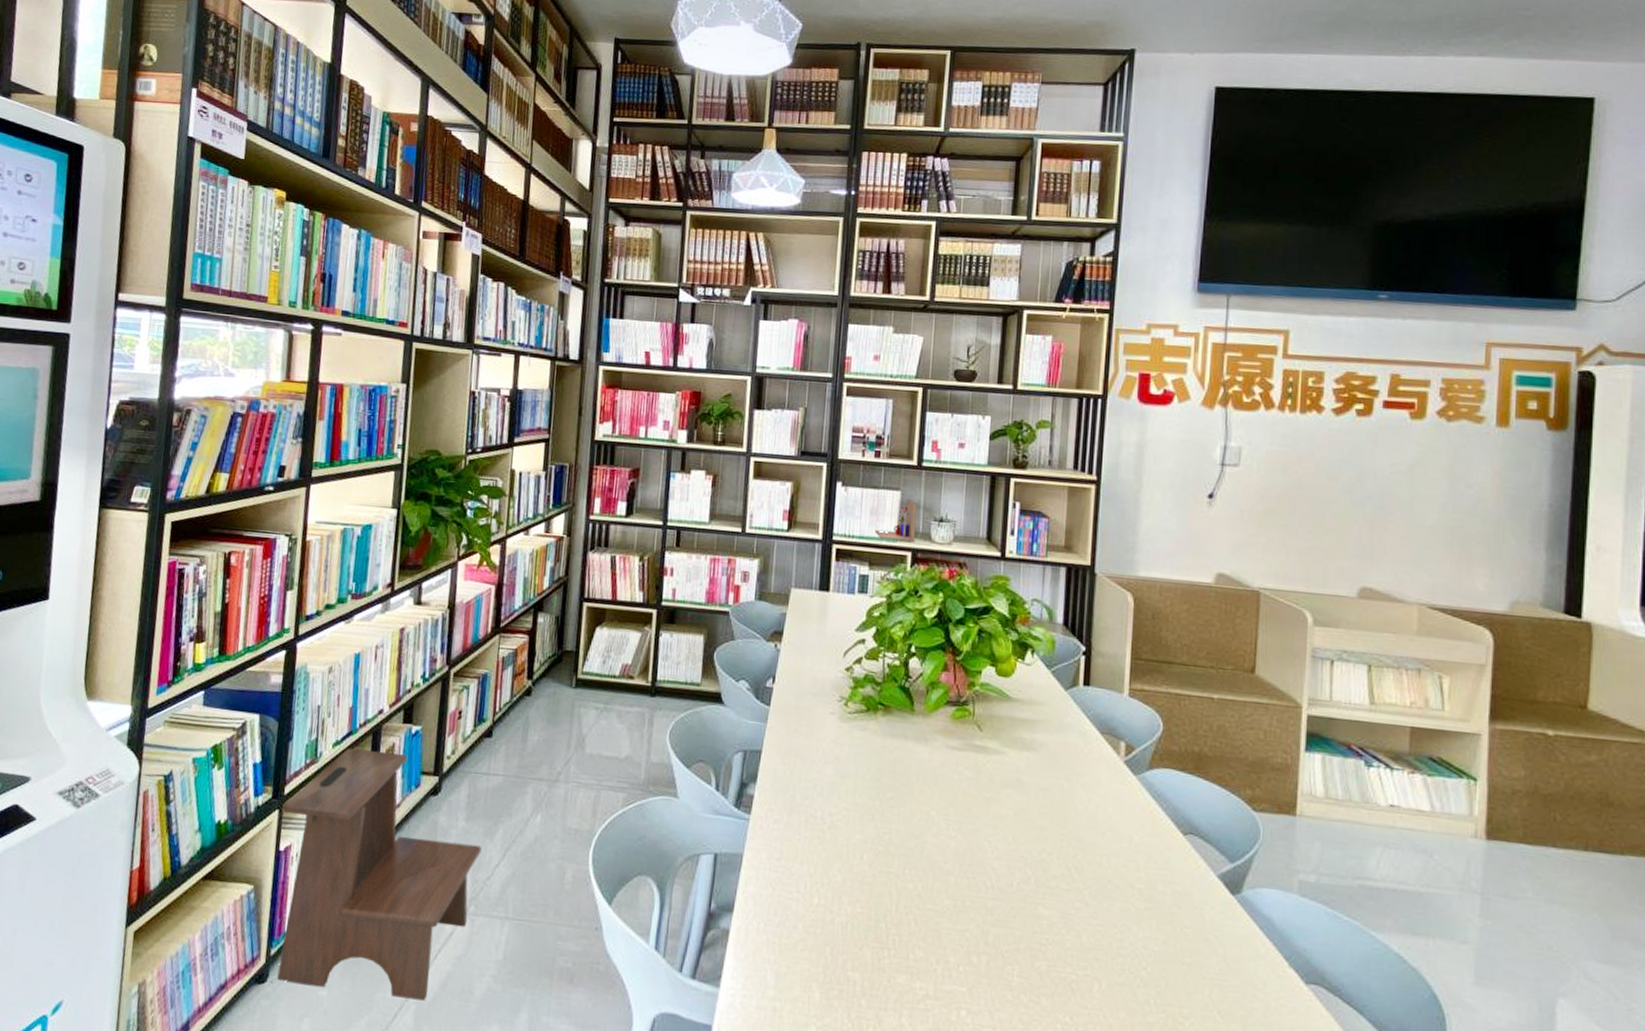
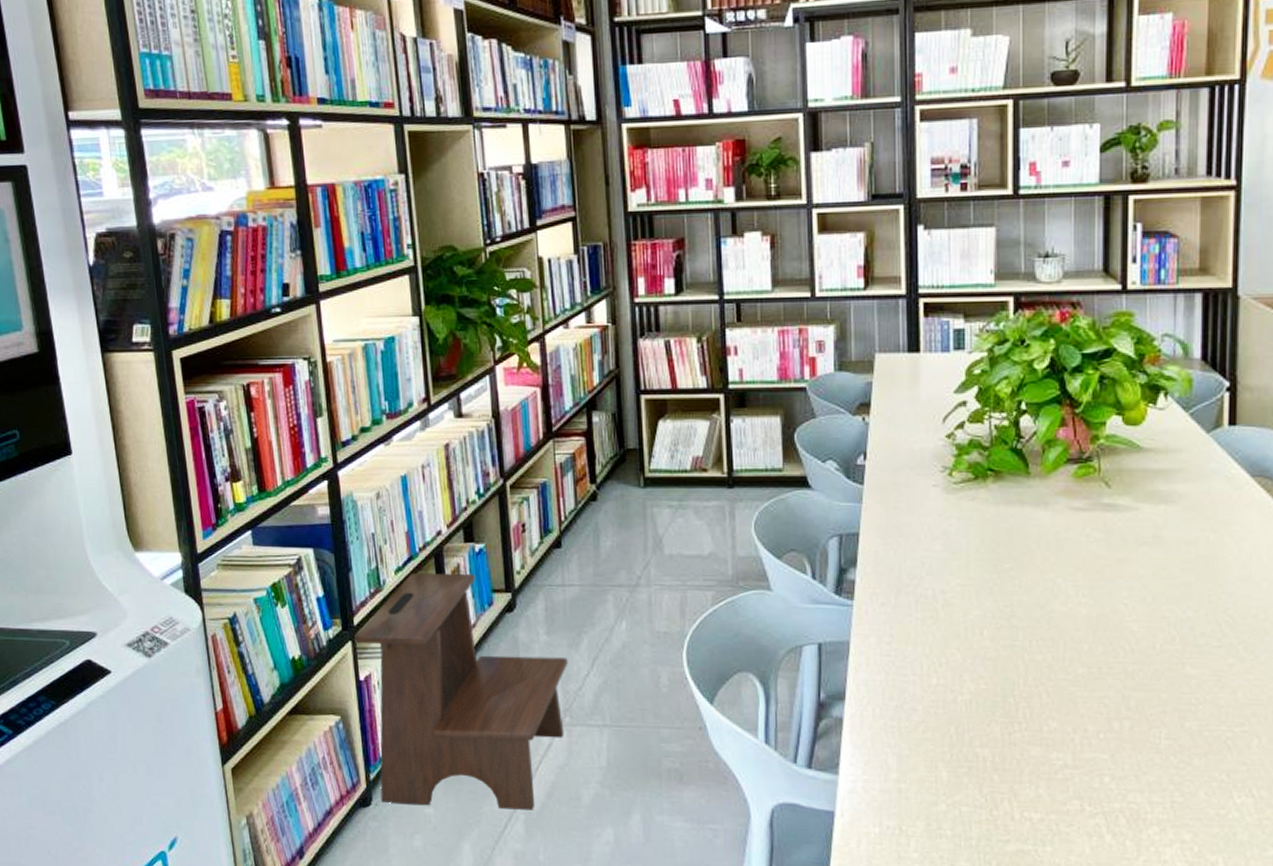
bookend: present [875,499,918,543] -> none [968,235,1017,287]

